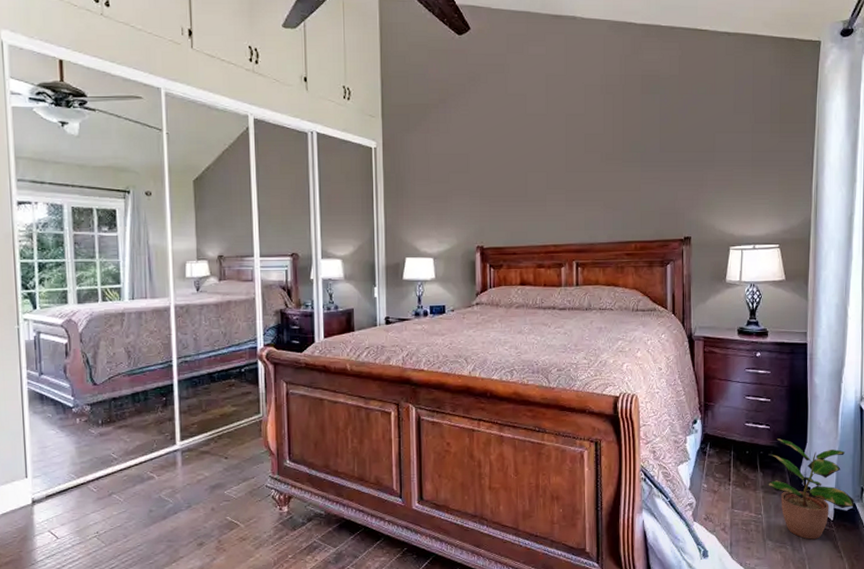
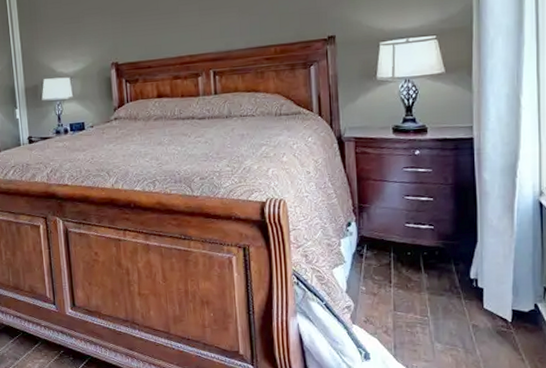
potted plant: present [768,438,854,540] -> none [433,238,536,342]

